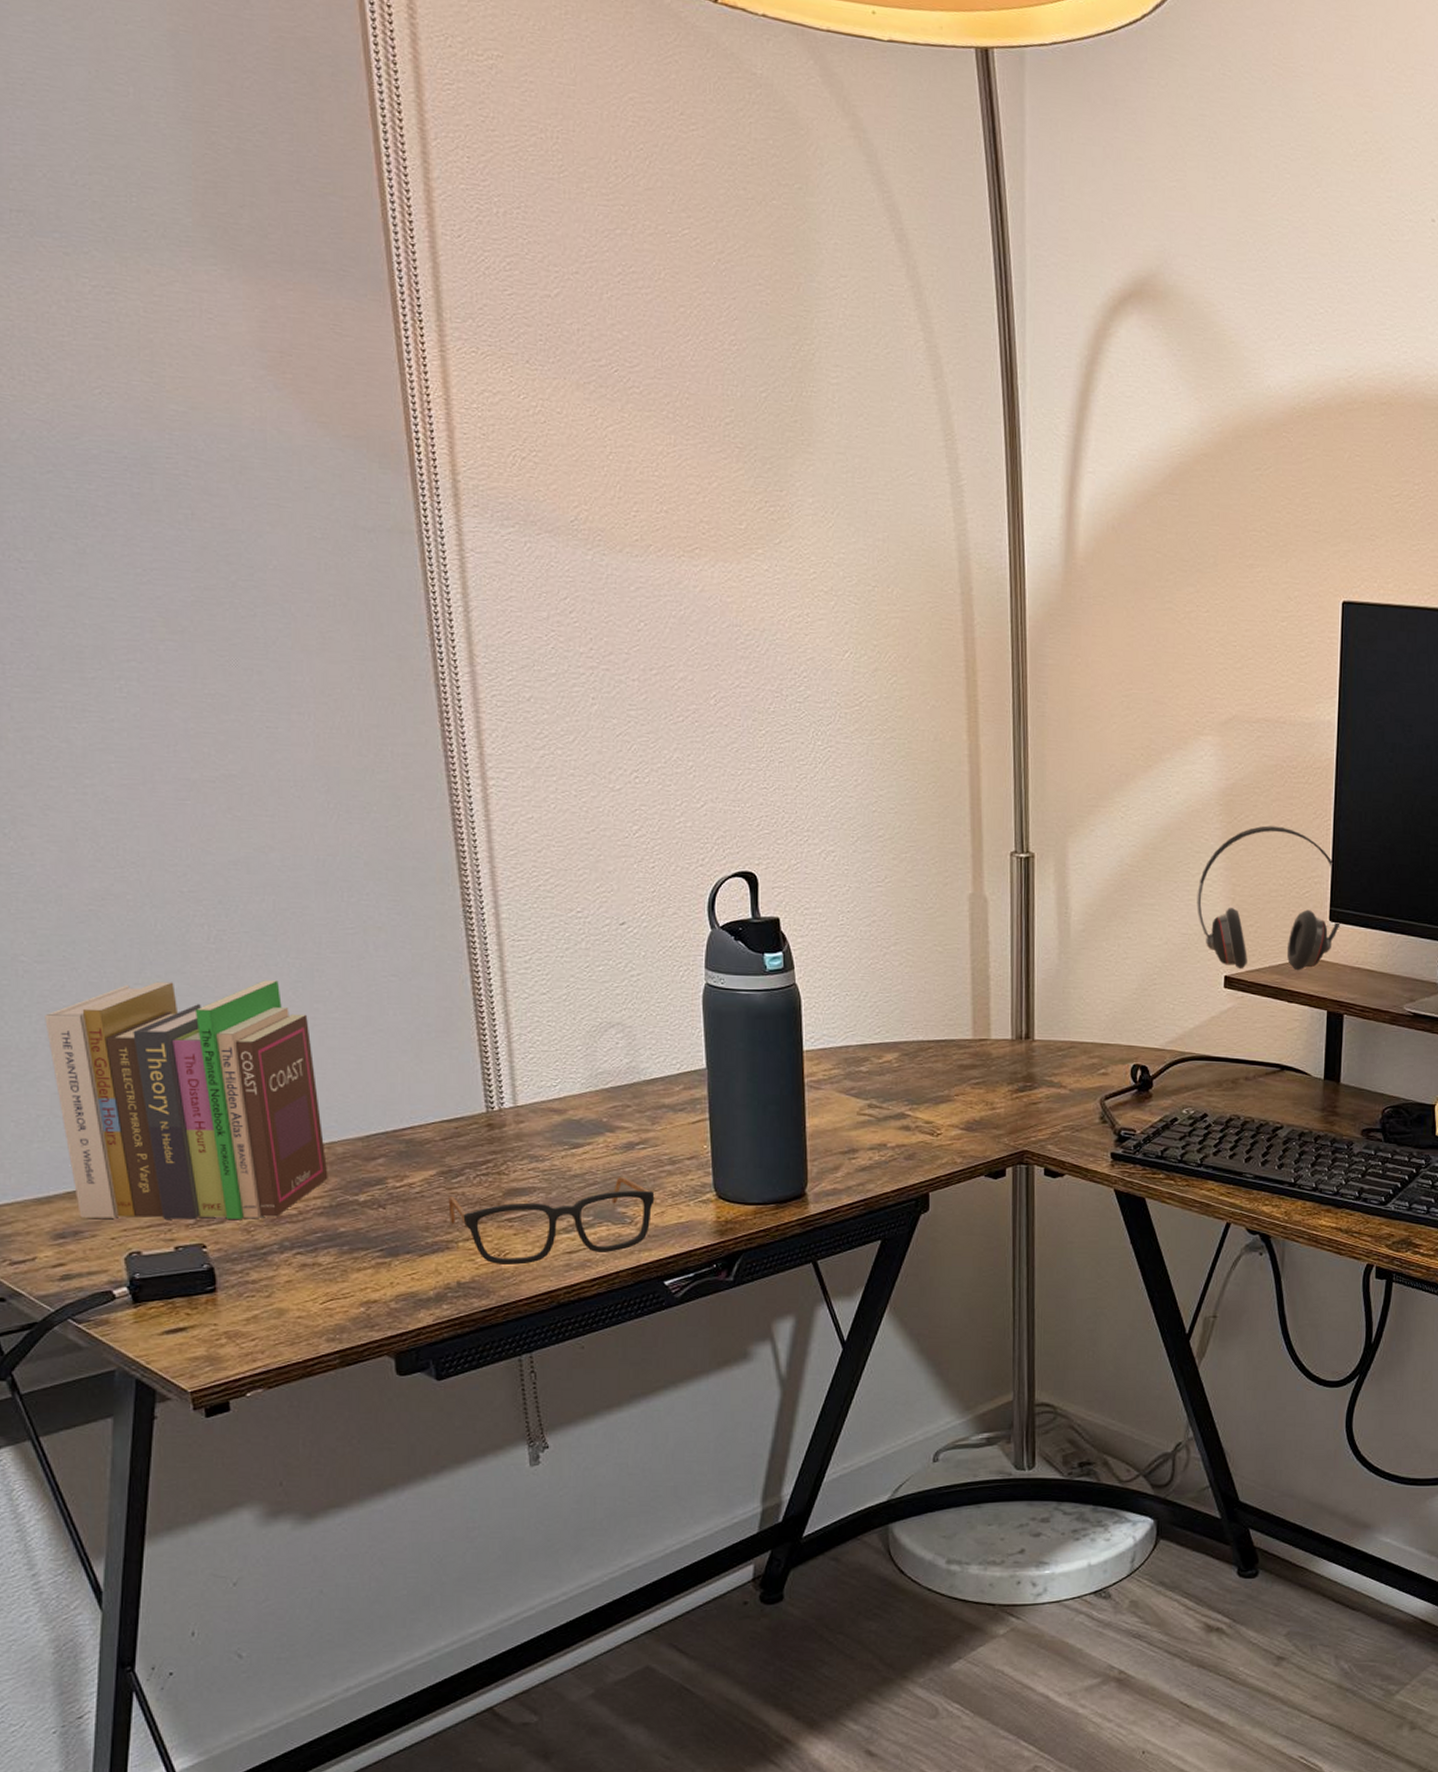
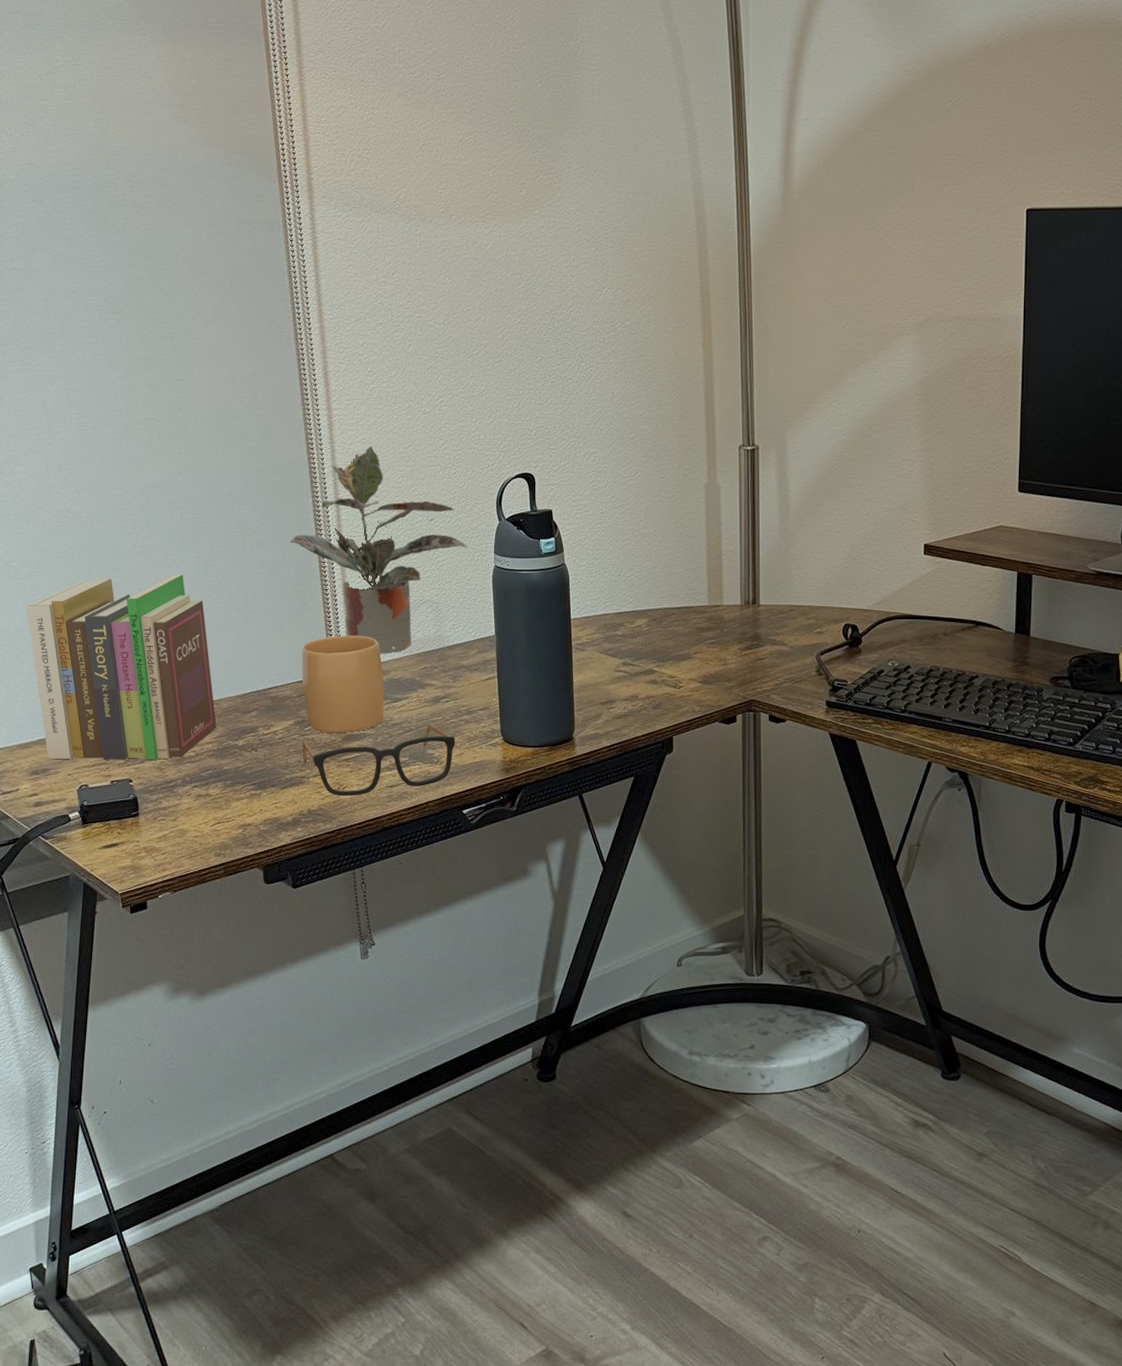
potted plant: none [430,828,671,1089] -> present [290,446,468,654]
mug: none [446,1064,560,1186] -> present [301,635,384,733]
headphones: present [1196,826,1341,971] -> none [899,411,1029,538]

